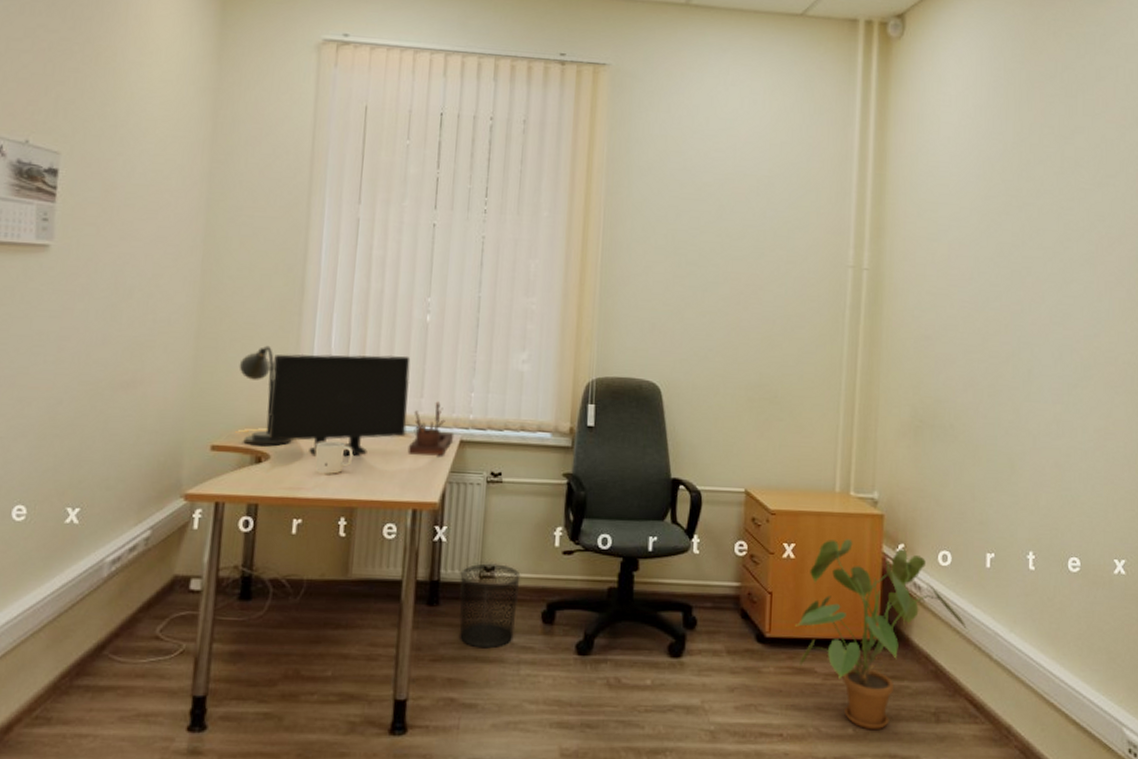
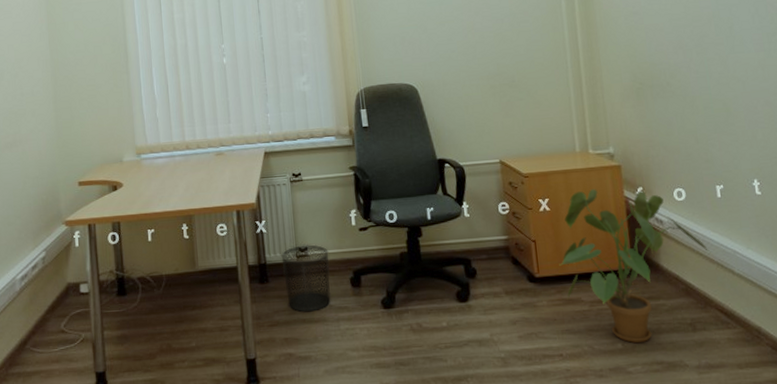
desk lamp: present [239,345,292,446] -> none [89,100,137,178]
computer monitor: present [268,353,411,457] -> none [114,92,222,180]
mug: present [314,441,354,474] -> none [155,166,185,193]
desk organizer: present [407,401,455,456] -> none [225,124,260,169]

